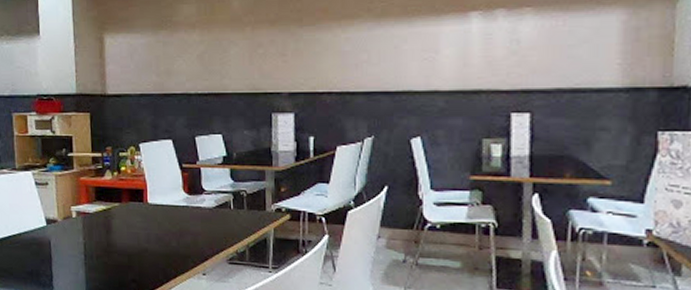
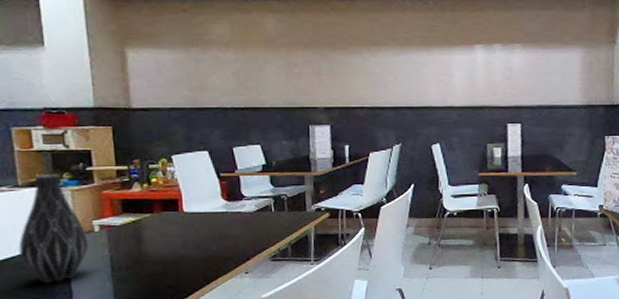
vase: none [14,158,67,264] -> present [18,173,89,283]

